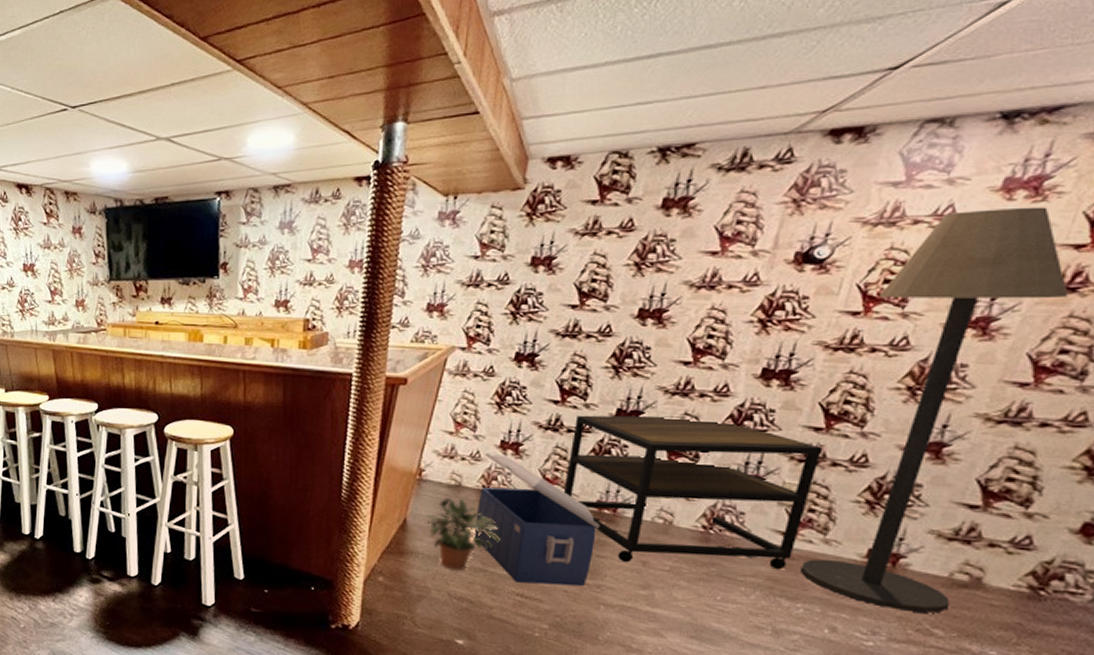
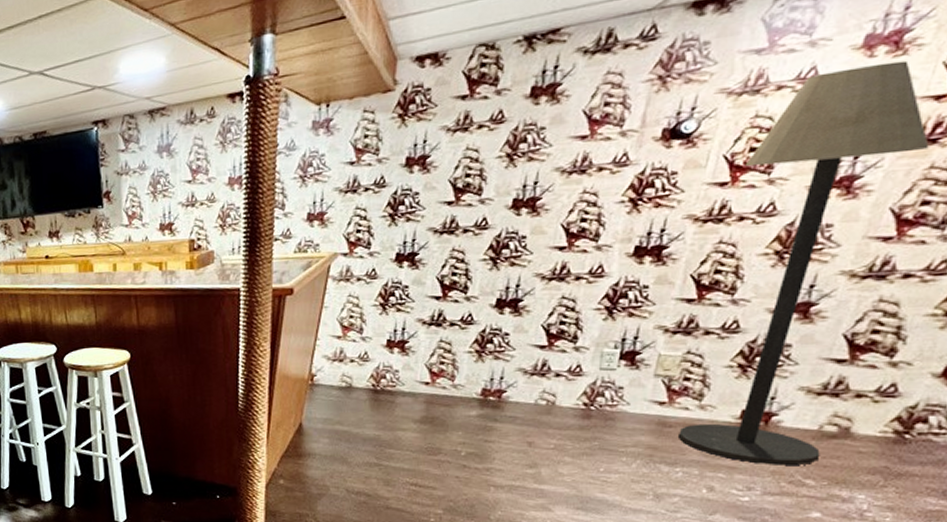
potted plant: present [424,496,502,571] -> none [319,398,394,467]
cooler: present [475,453,600,587] -> none [368,353,486,473]
side table: present [563,415,823,570] -> none [449,300,696,445]

